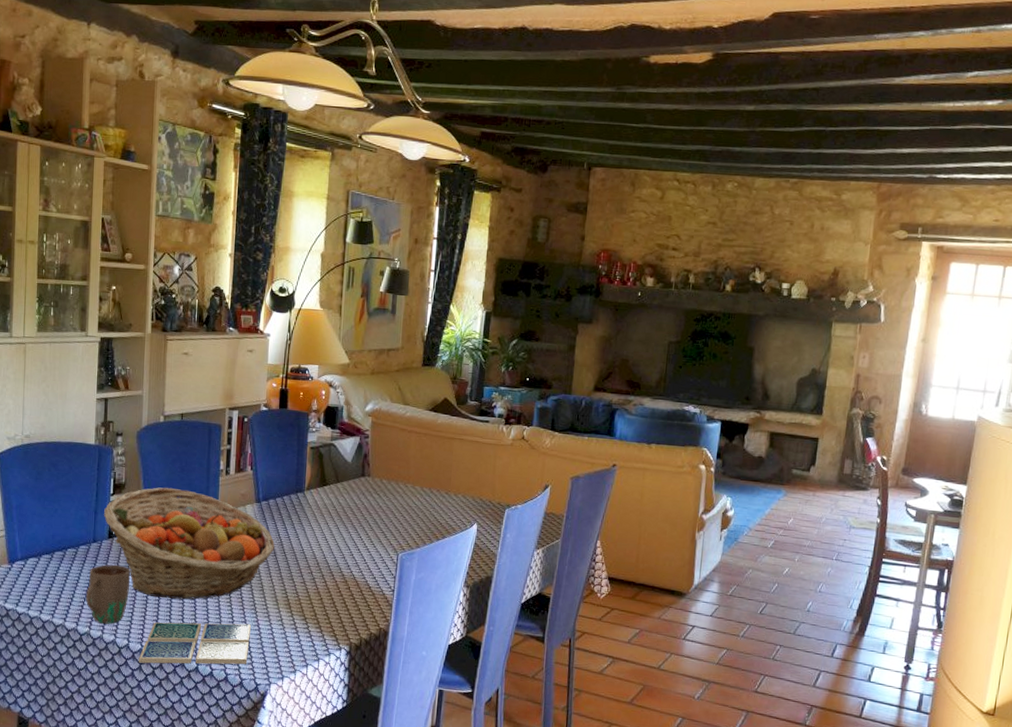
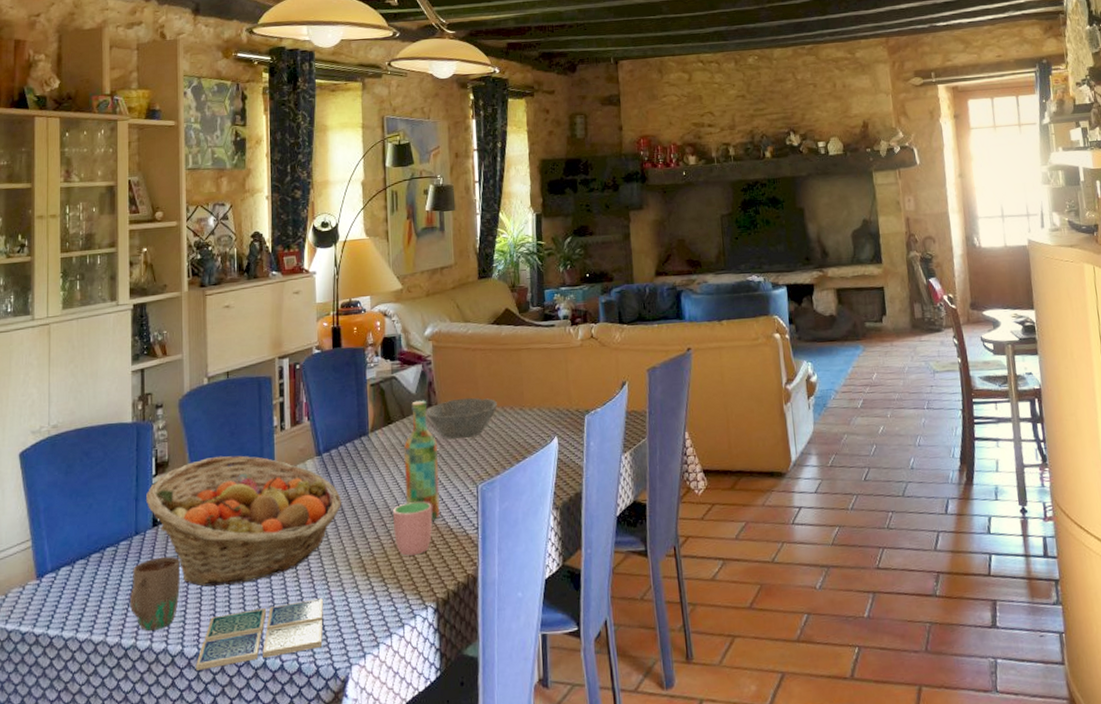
cup: none [318,557,355,604] -> present [393,501,433,556]
wine bottle: none [331,469,366,577] -> present [404,400,440,521]
bowl: none [359,473,425,511] -> present [426,397,497,440]

